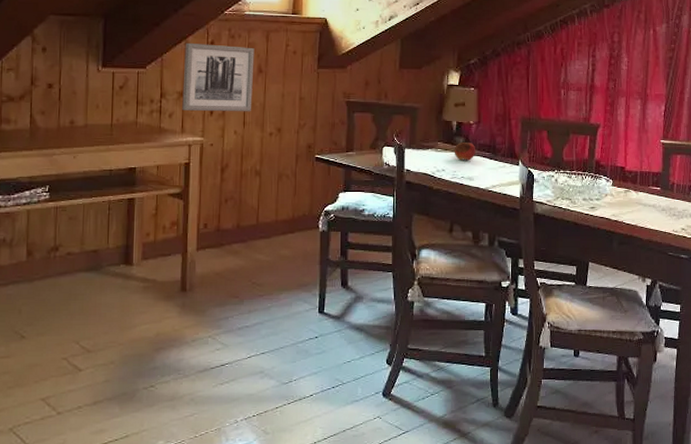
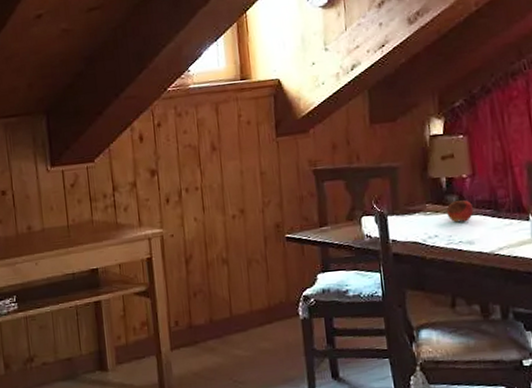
wall art: present [182,42,255,112] -> none [131,124,209,202]

